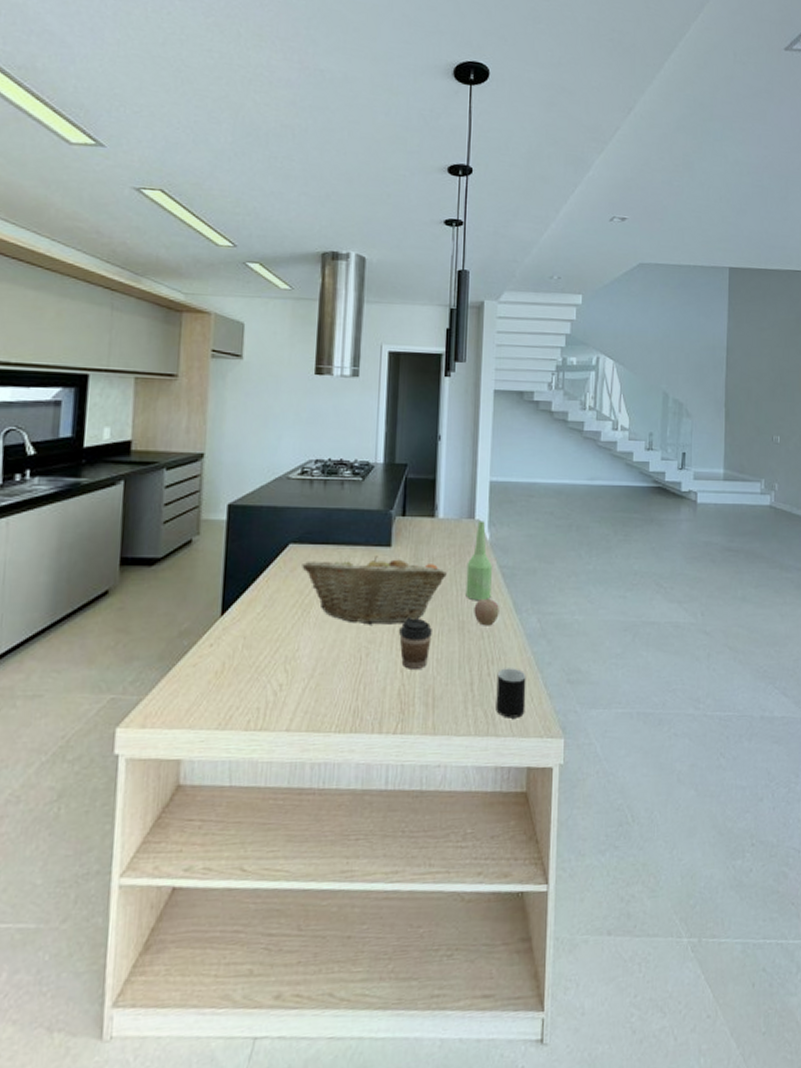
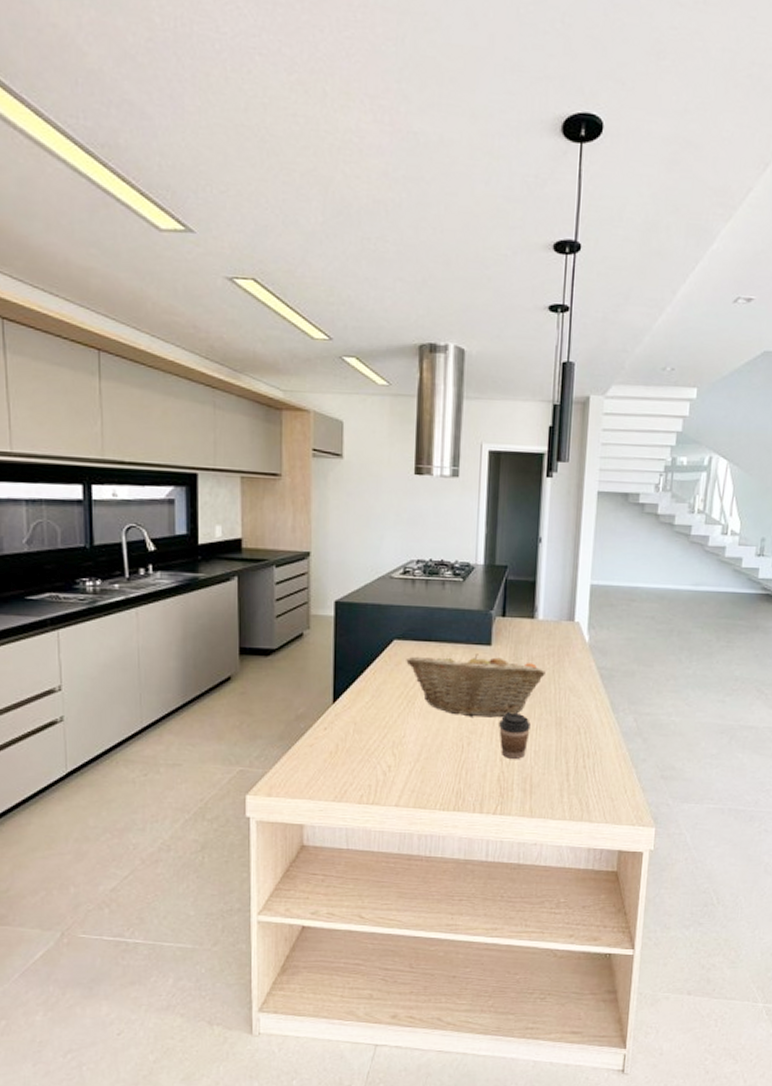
bottle: present [465,521,492,601] -> none [563,623,590,700]
apple: present [474,599,499,626] -> none [571,698,597,723]
cup: present [496,668,526,718] -> none [590,762,621,807]

